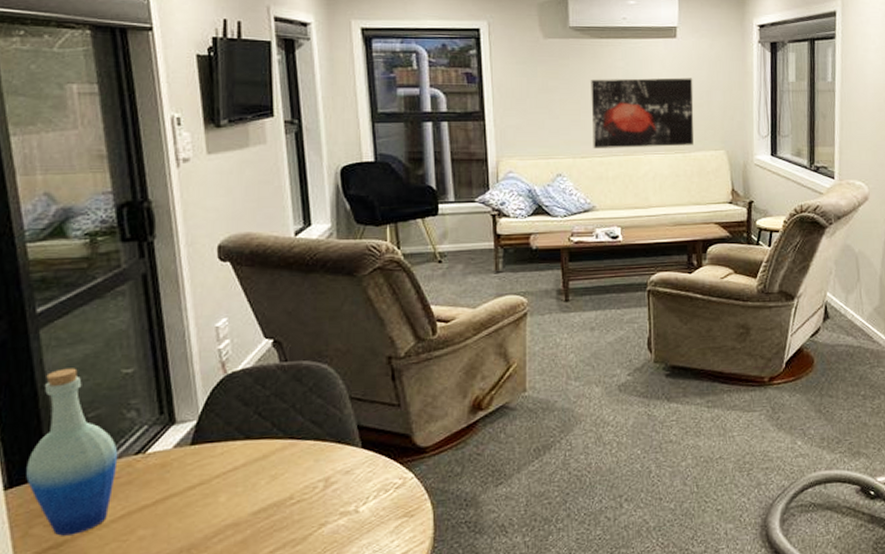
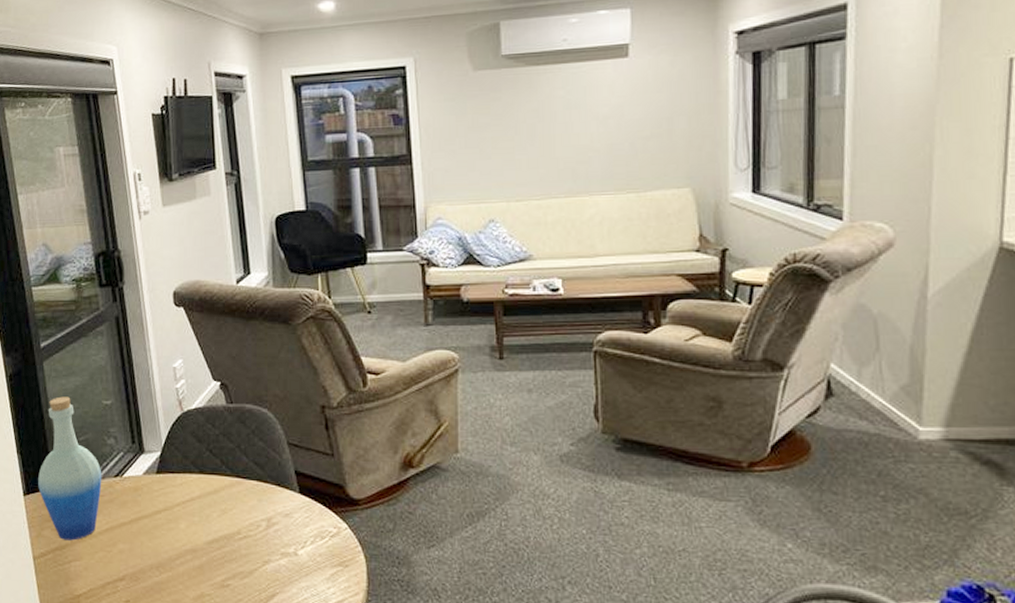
wall art: present [591,77,694,148] -> none [526,103,651,190]

